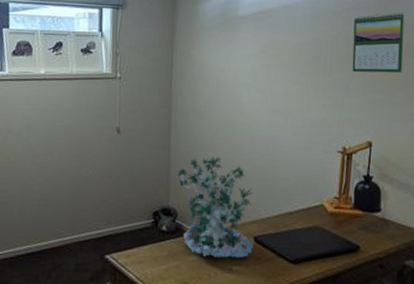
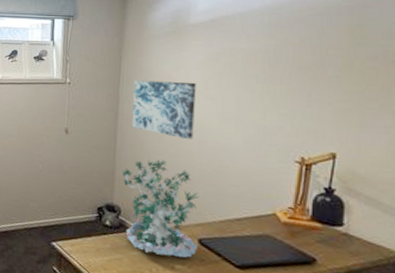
wall art: none [185,73,247,135] -> present [131,80,196,140]
calendar: present [352,12,405,73] -> none [316,17,384,82]

